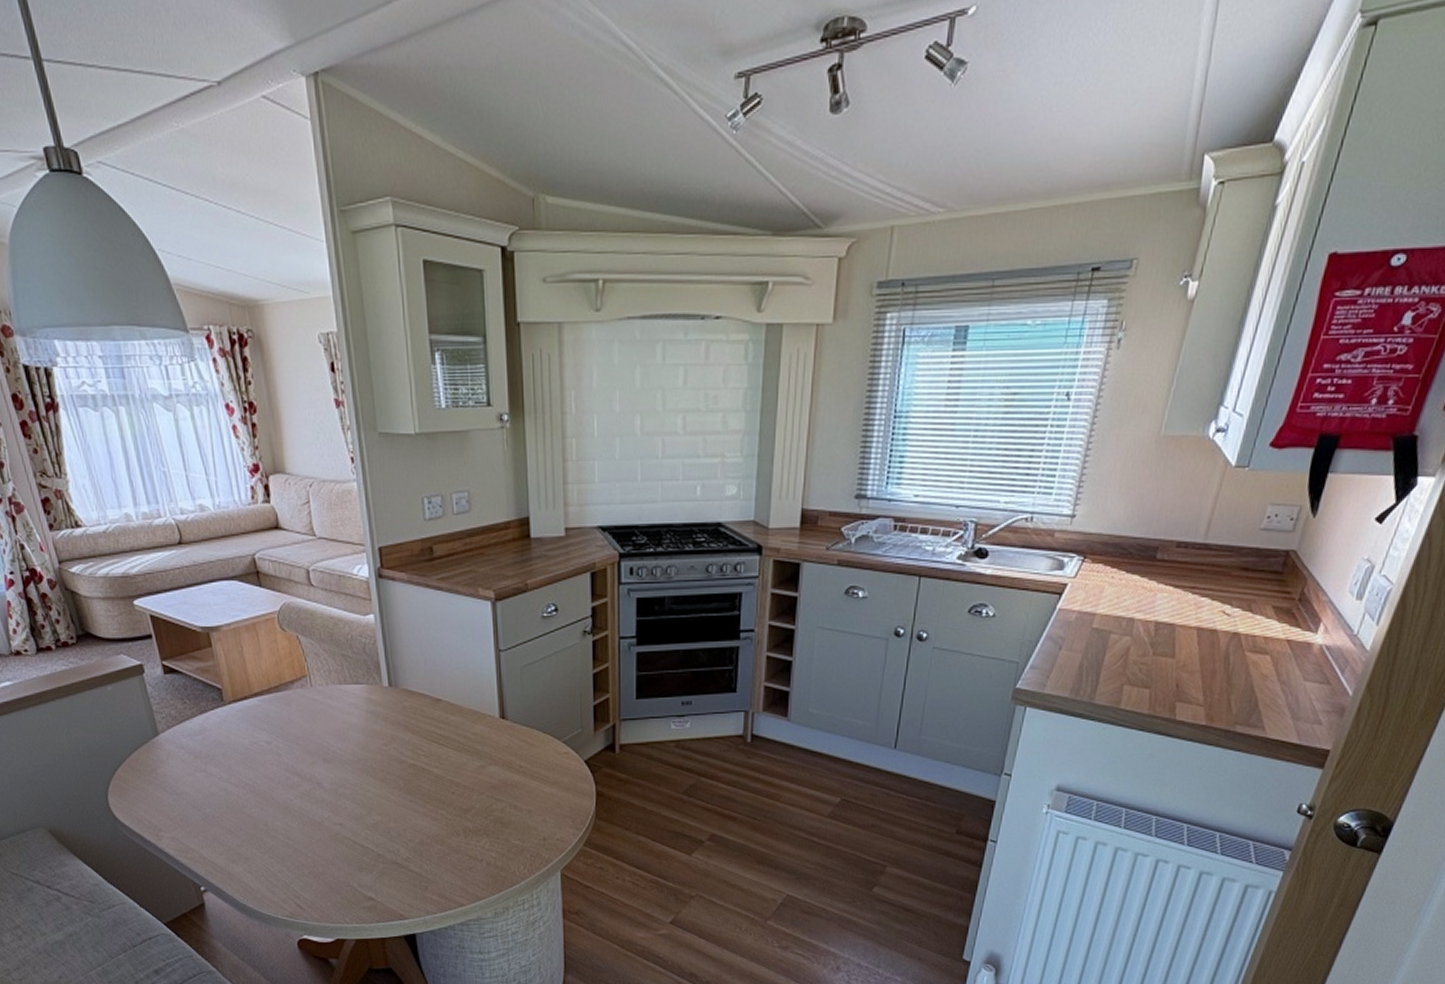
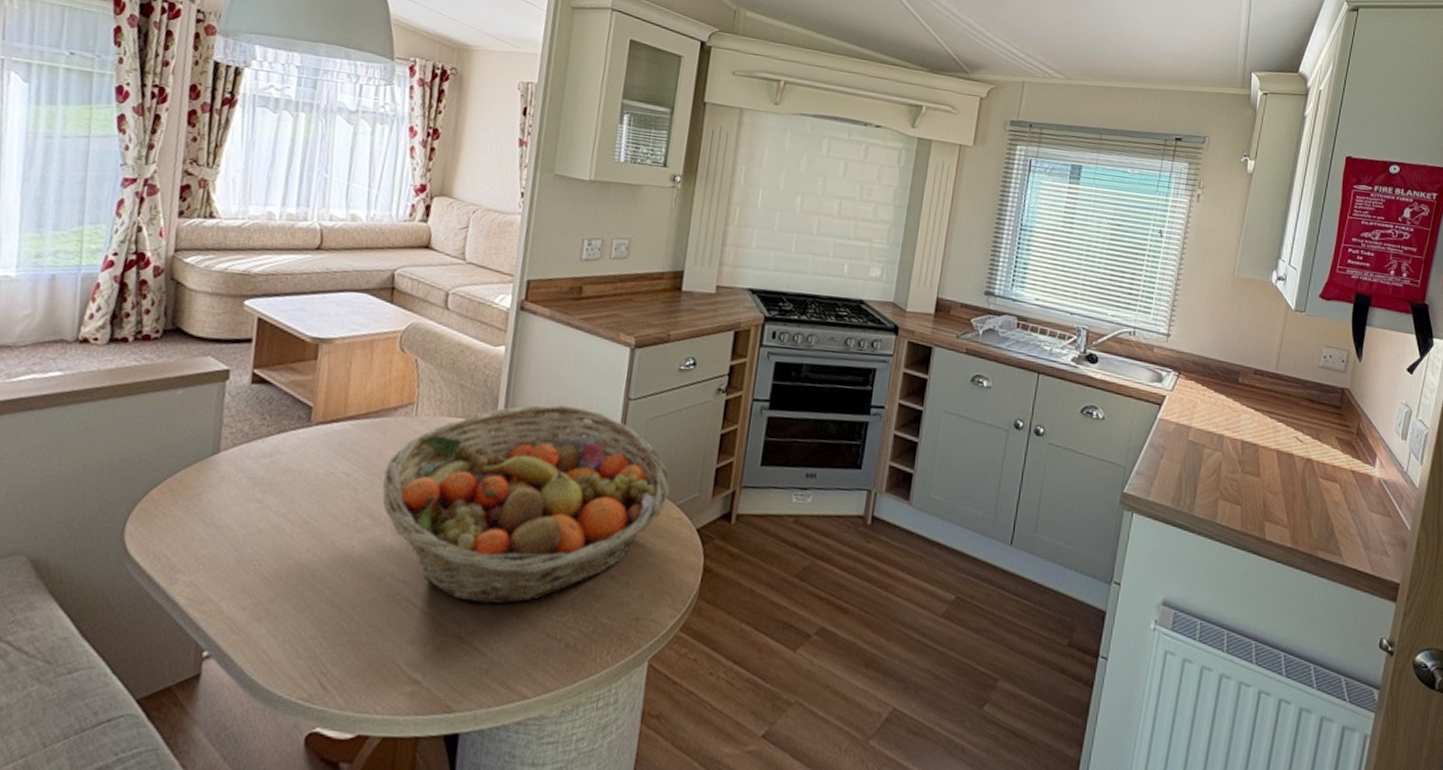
fruit basket: none [298,662,554,837] -> present [382,404,671,605]

